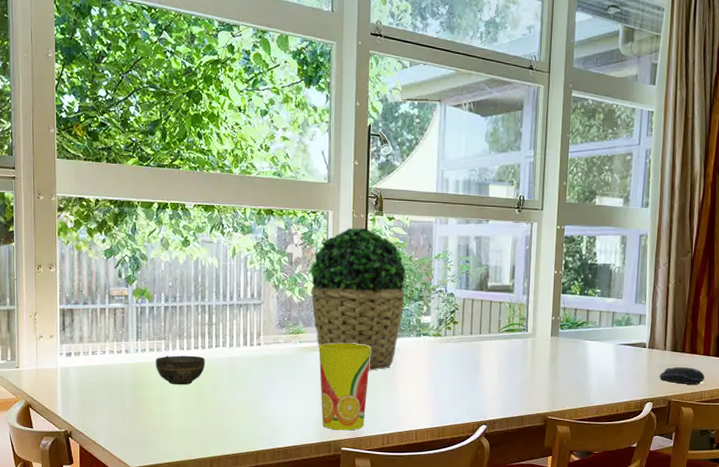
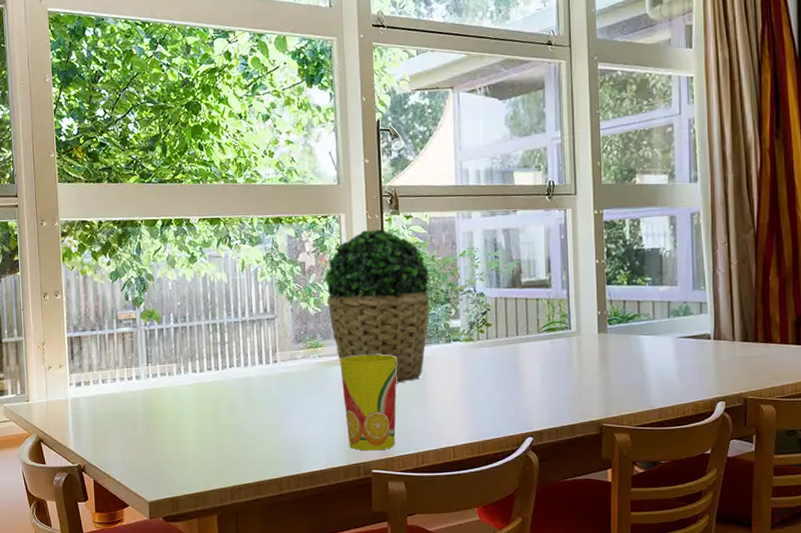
cup: present [156,355,206,385] -> none [168,378,220,411]
computer mouse: present [659,367,705,385] -> none [730,359,785,379]

